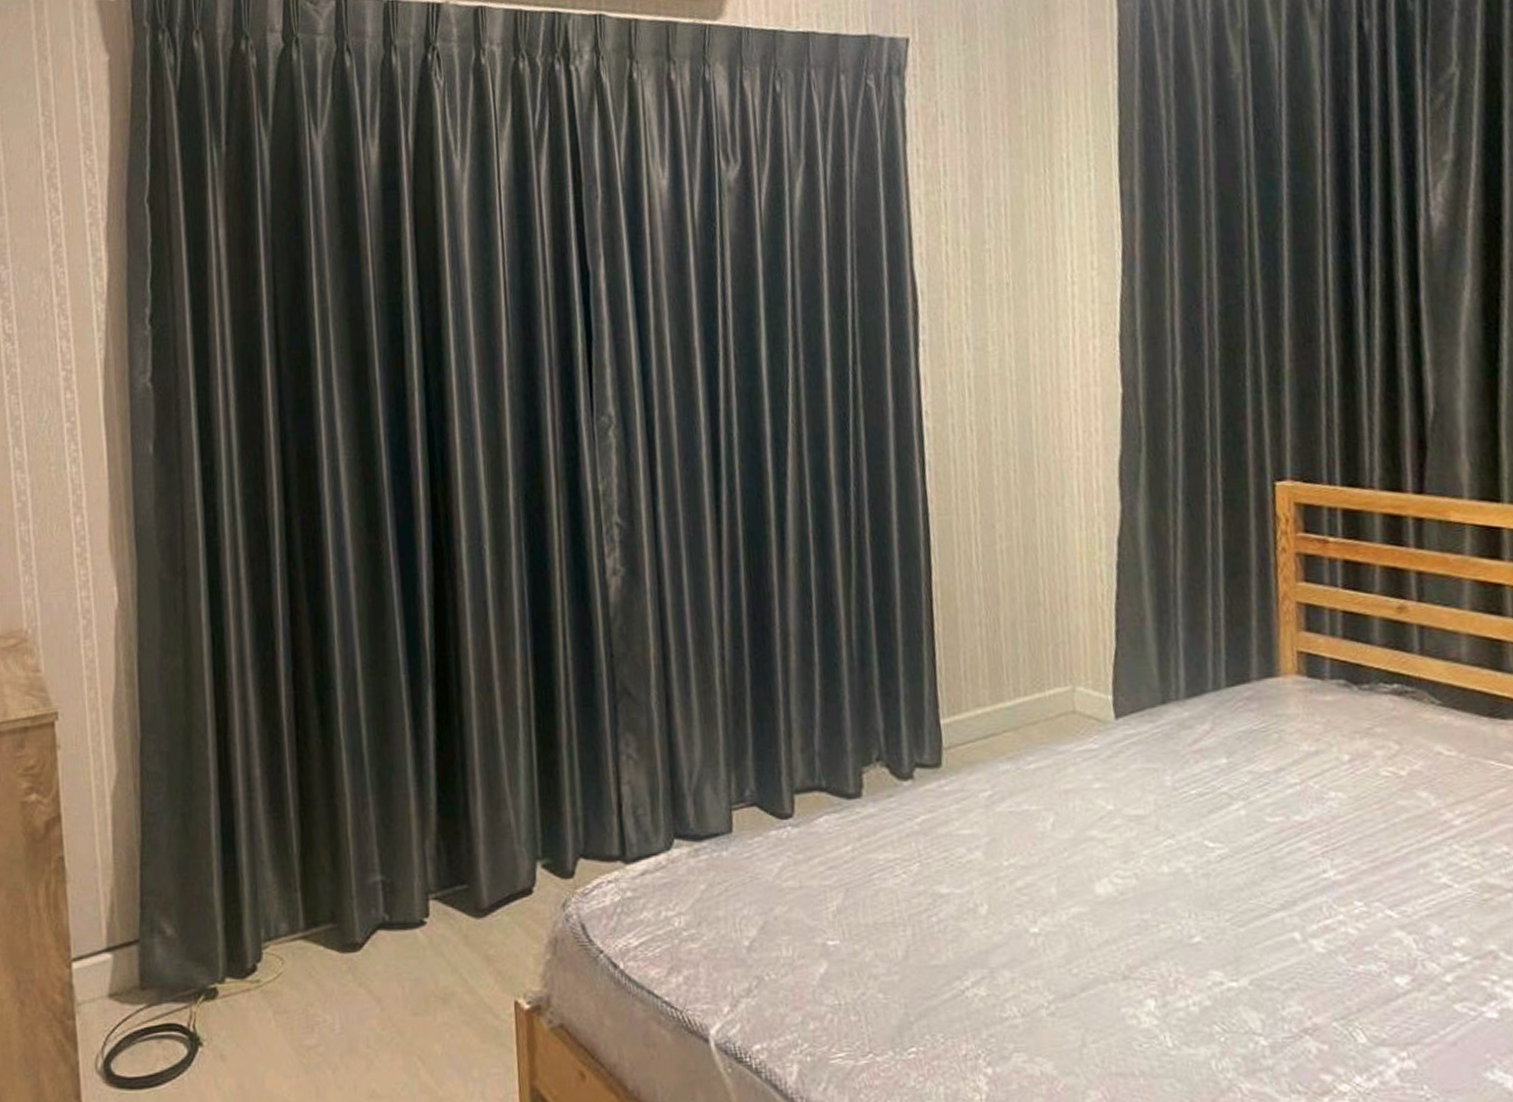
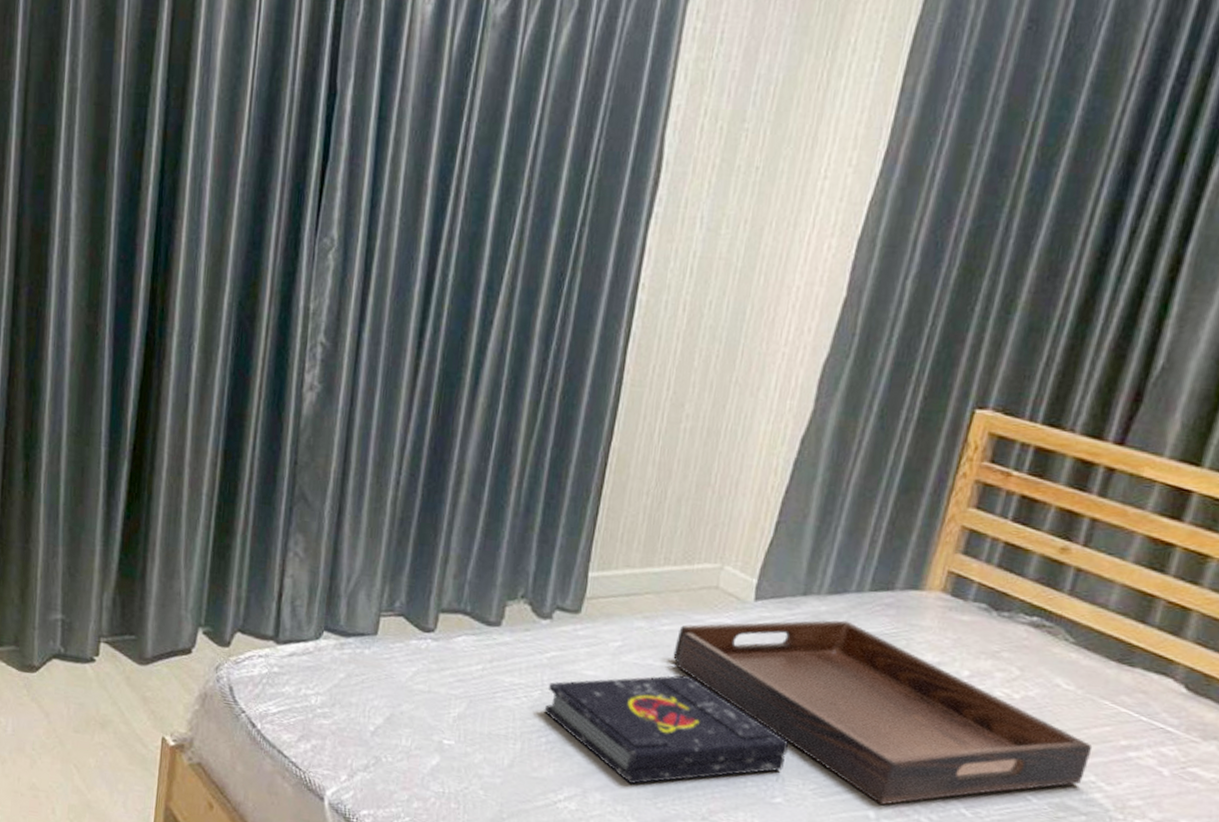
book: none [926,815,1193,953] -> present [544,675,789,785]
serving tray: none [1047,723,1496,922] -> present [673,620,1093,805]

